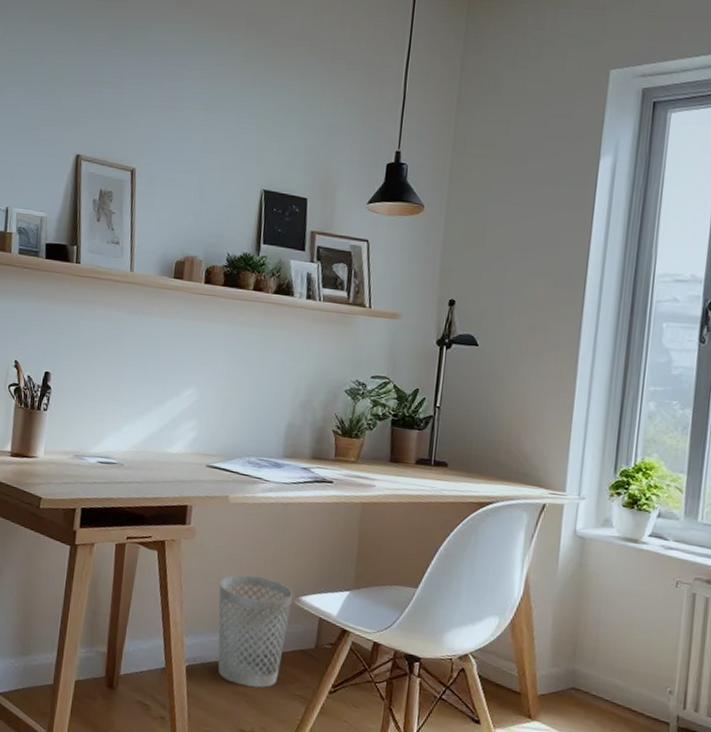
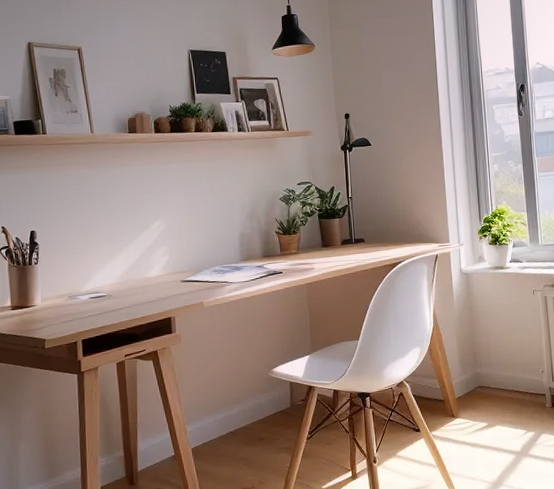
wastebasket: present [217,575,293,688] -> none [207,360,267,452]

